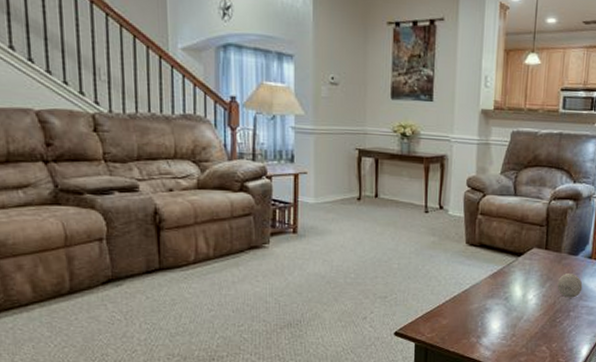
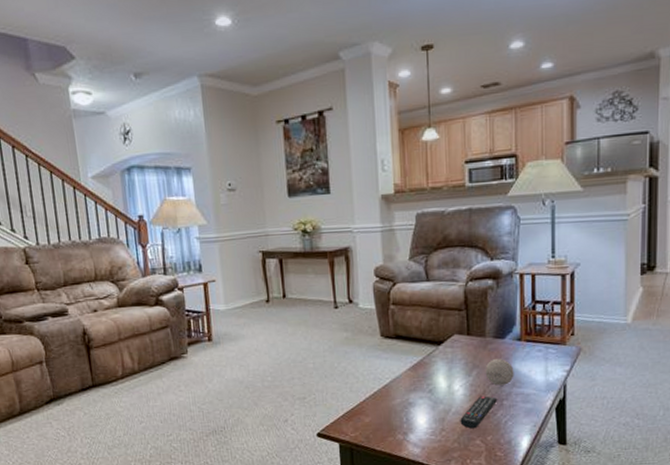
remote control: none [530,306,566,336] -> present [460,396,498,429]

